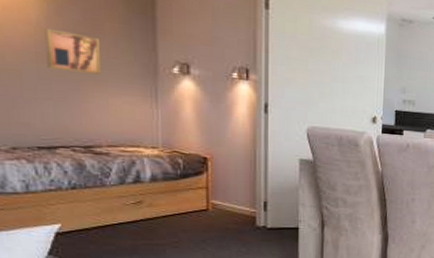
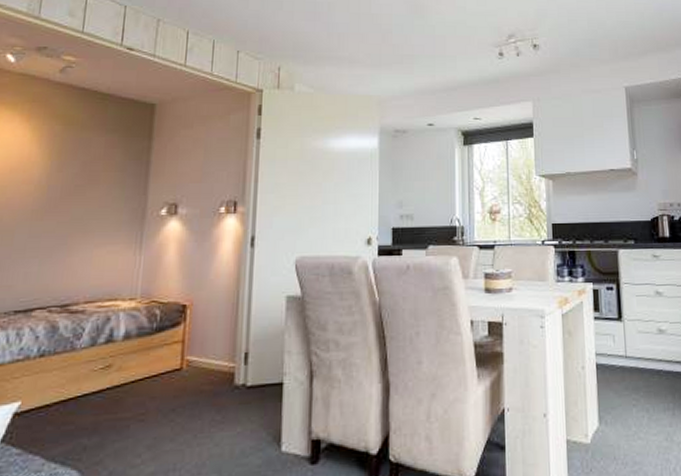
wall art: present [44,28,100,74] -> none [40,185,93,226]

